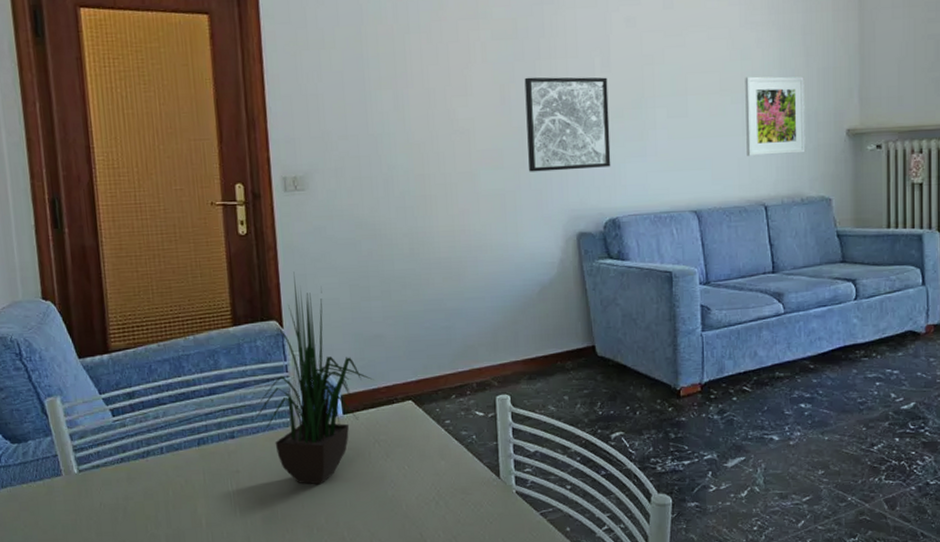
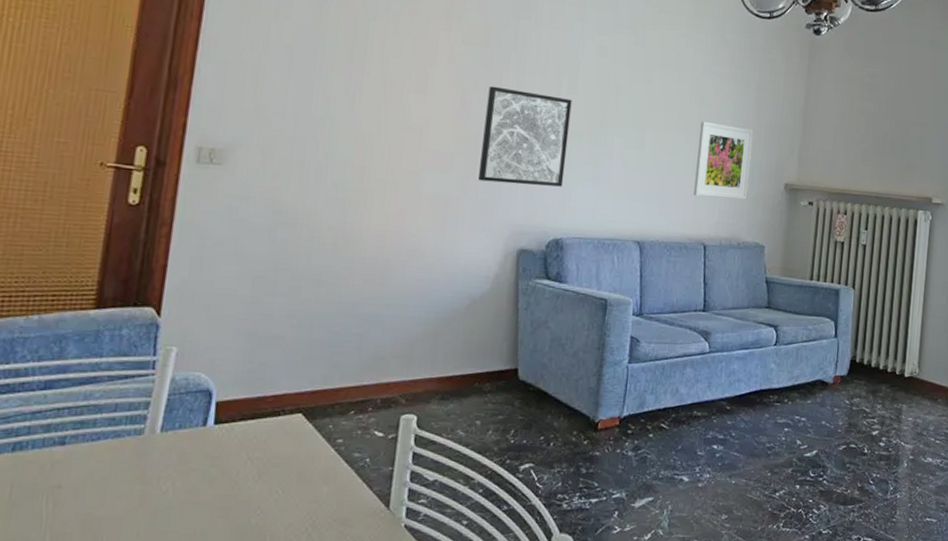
potted plant: present [254,271,373,485] -> none [96,253,260,508]

